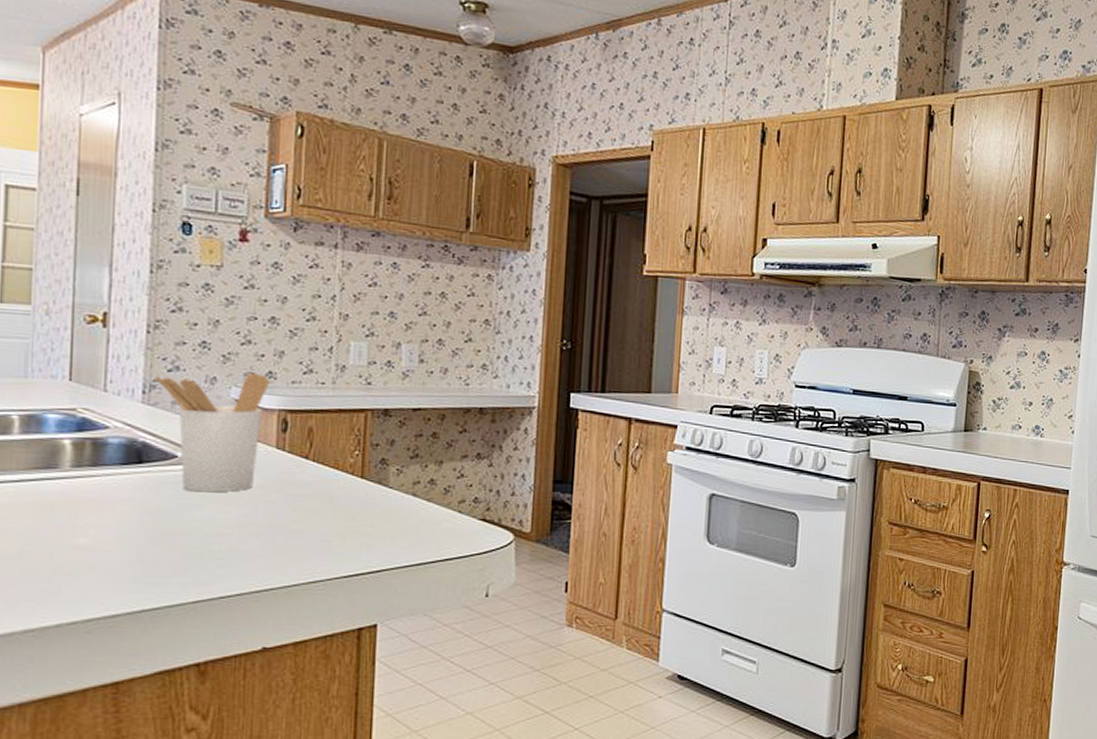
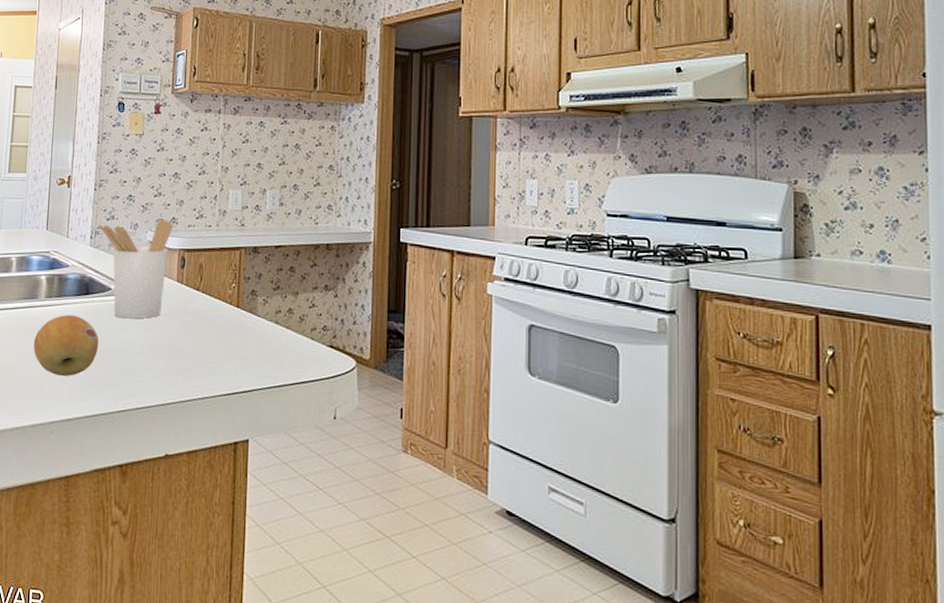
fruit: none [54,488,160,565] -> present [33,315,99,377]

